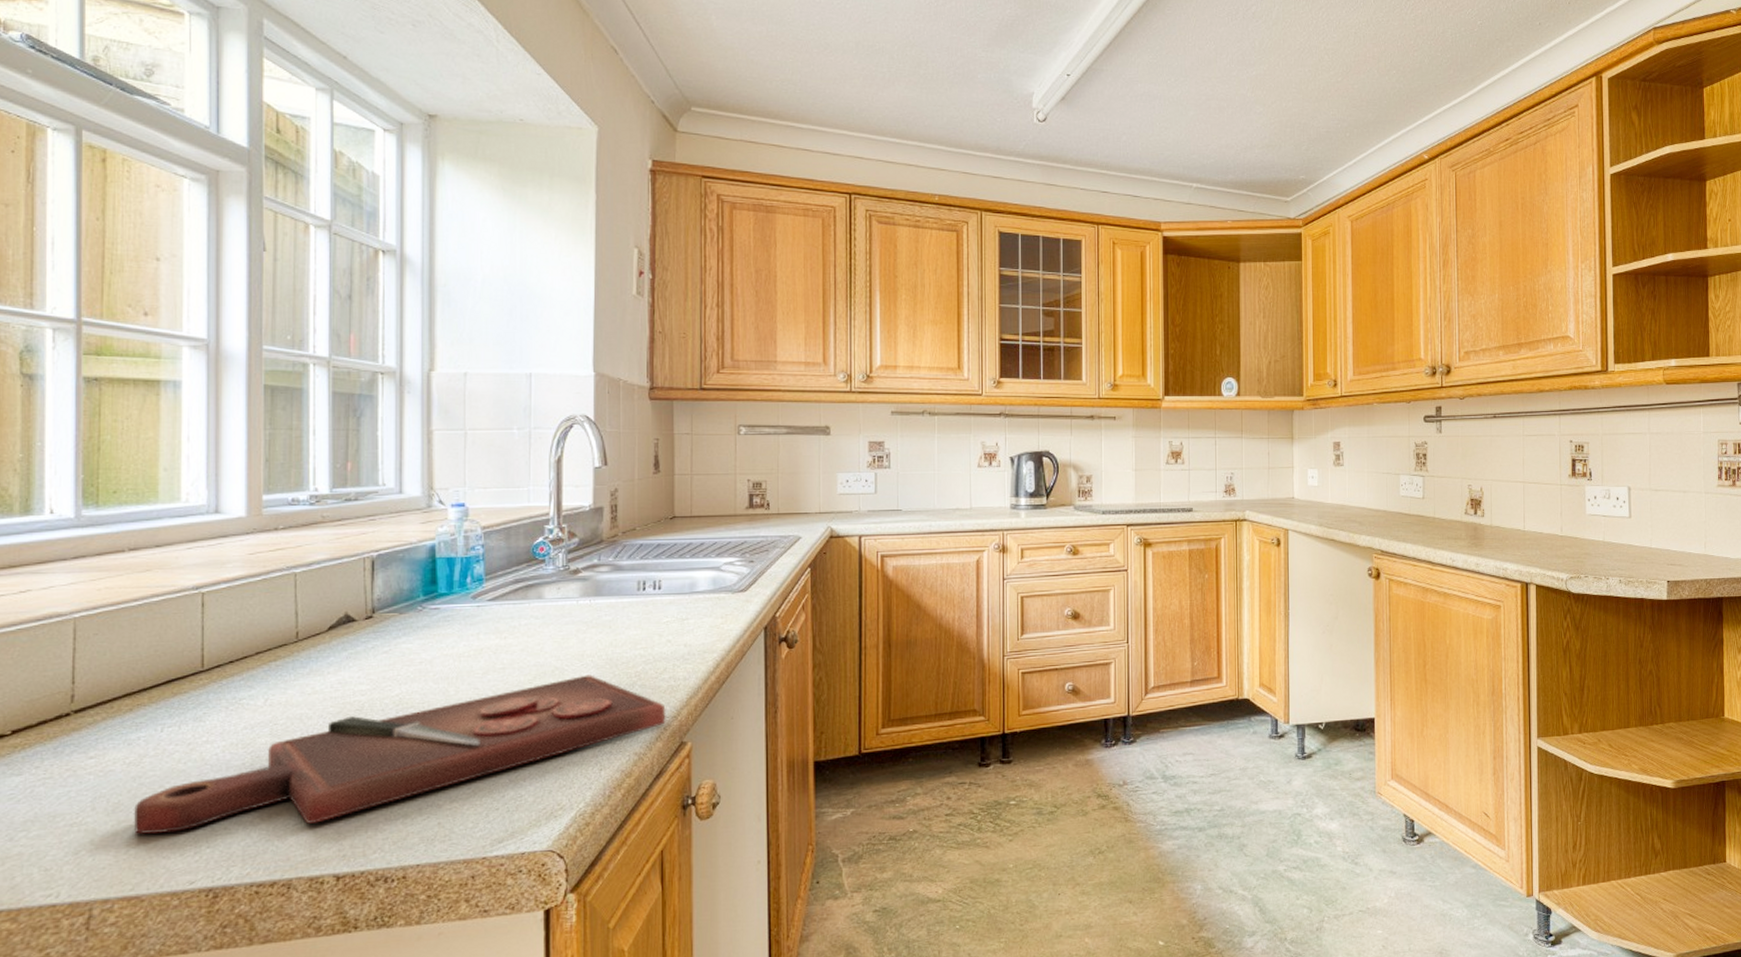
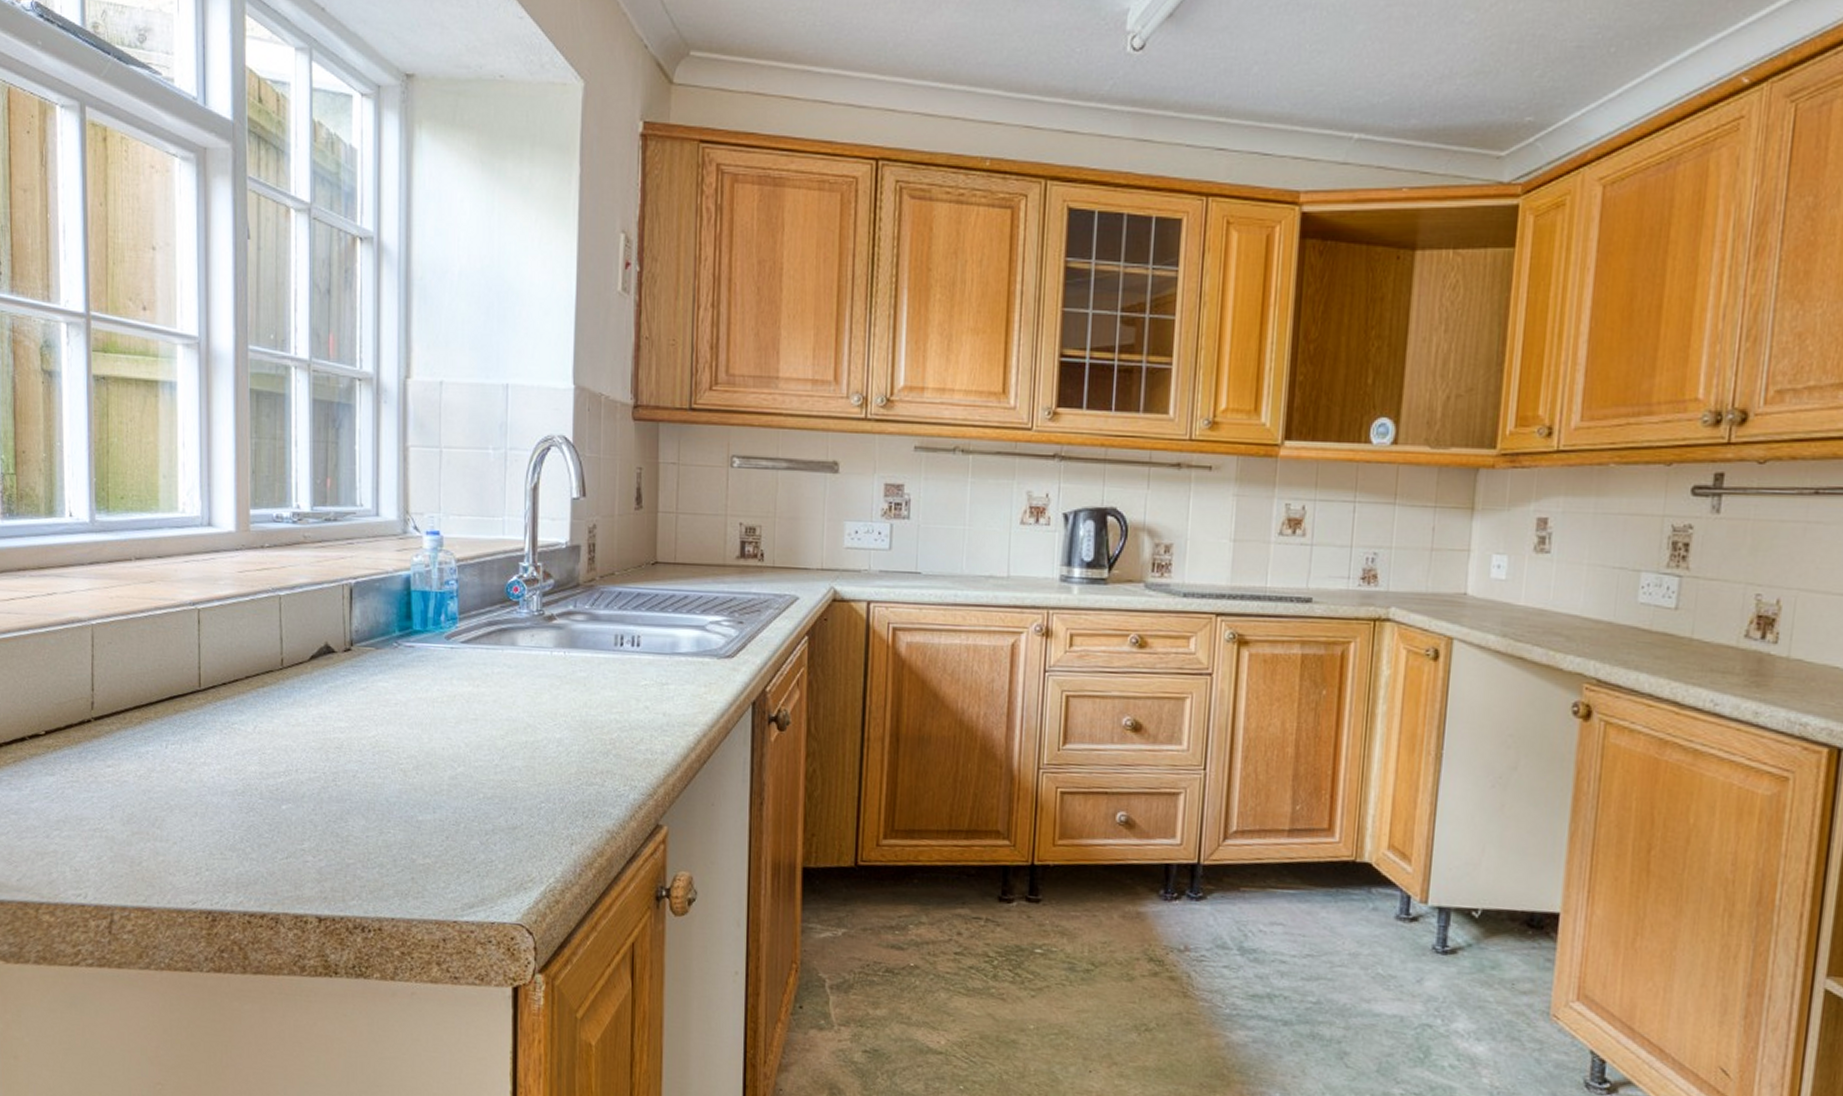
cutting board: present [133,674,666,834] -> none [144,736,641,861]

